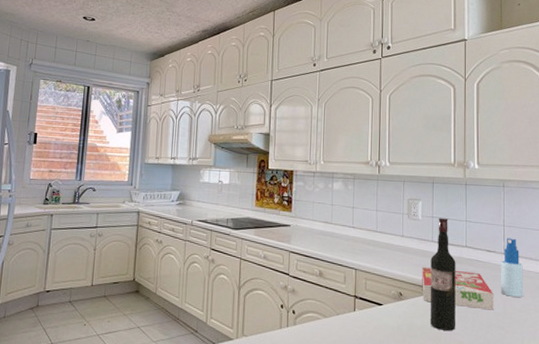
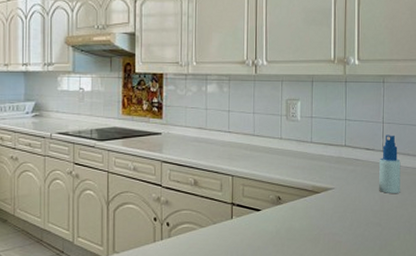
cereal box: present [422,267,494,310] -> none [301,169,372,208]
wine bottle: present [429,218,456,331] -> none [308,118,335,231]

